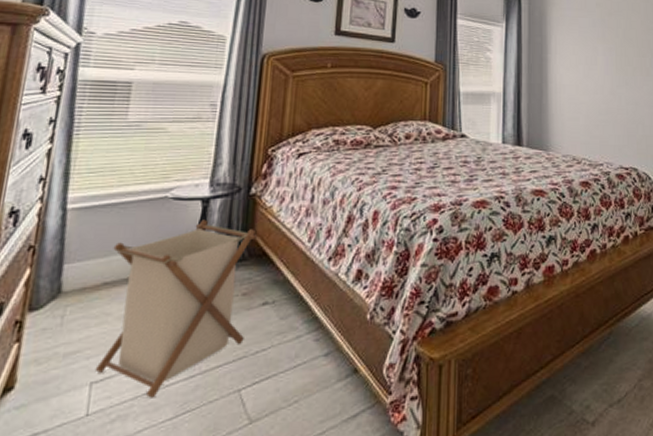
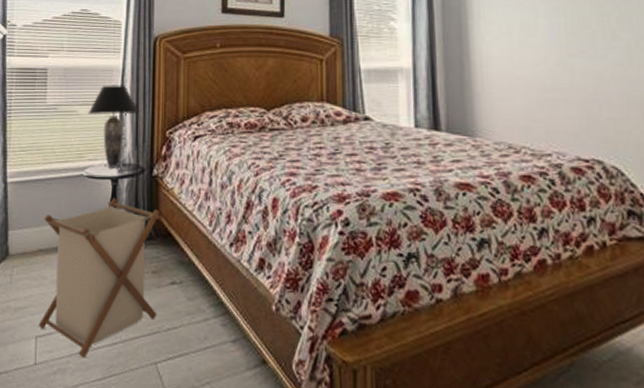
table lamp: none [179,101,239,188] -> present [88,85,138,168]

